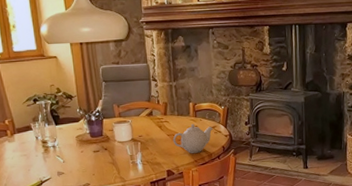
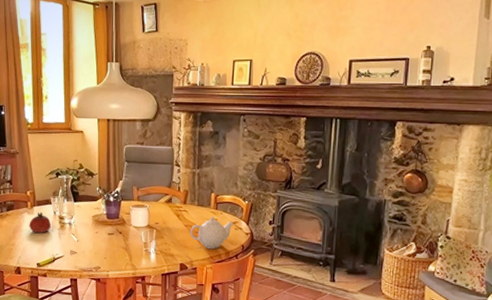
fruit: none [11,138,34,159] -> present [29,211,51,233]

